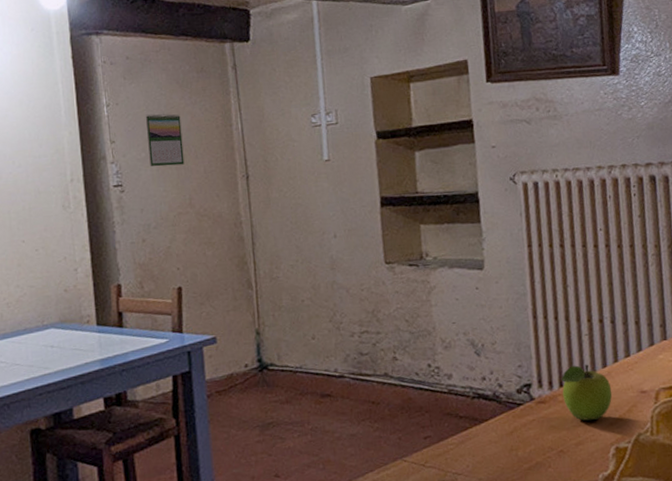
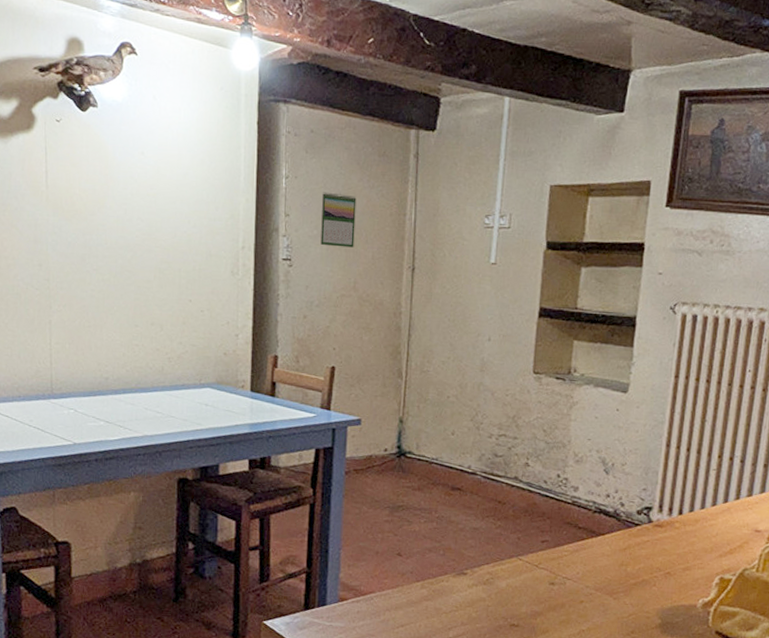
fruit: present [561,364,613,421] -> none [680,496,728,550]

